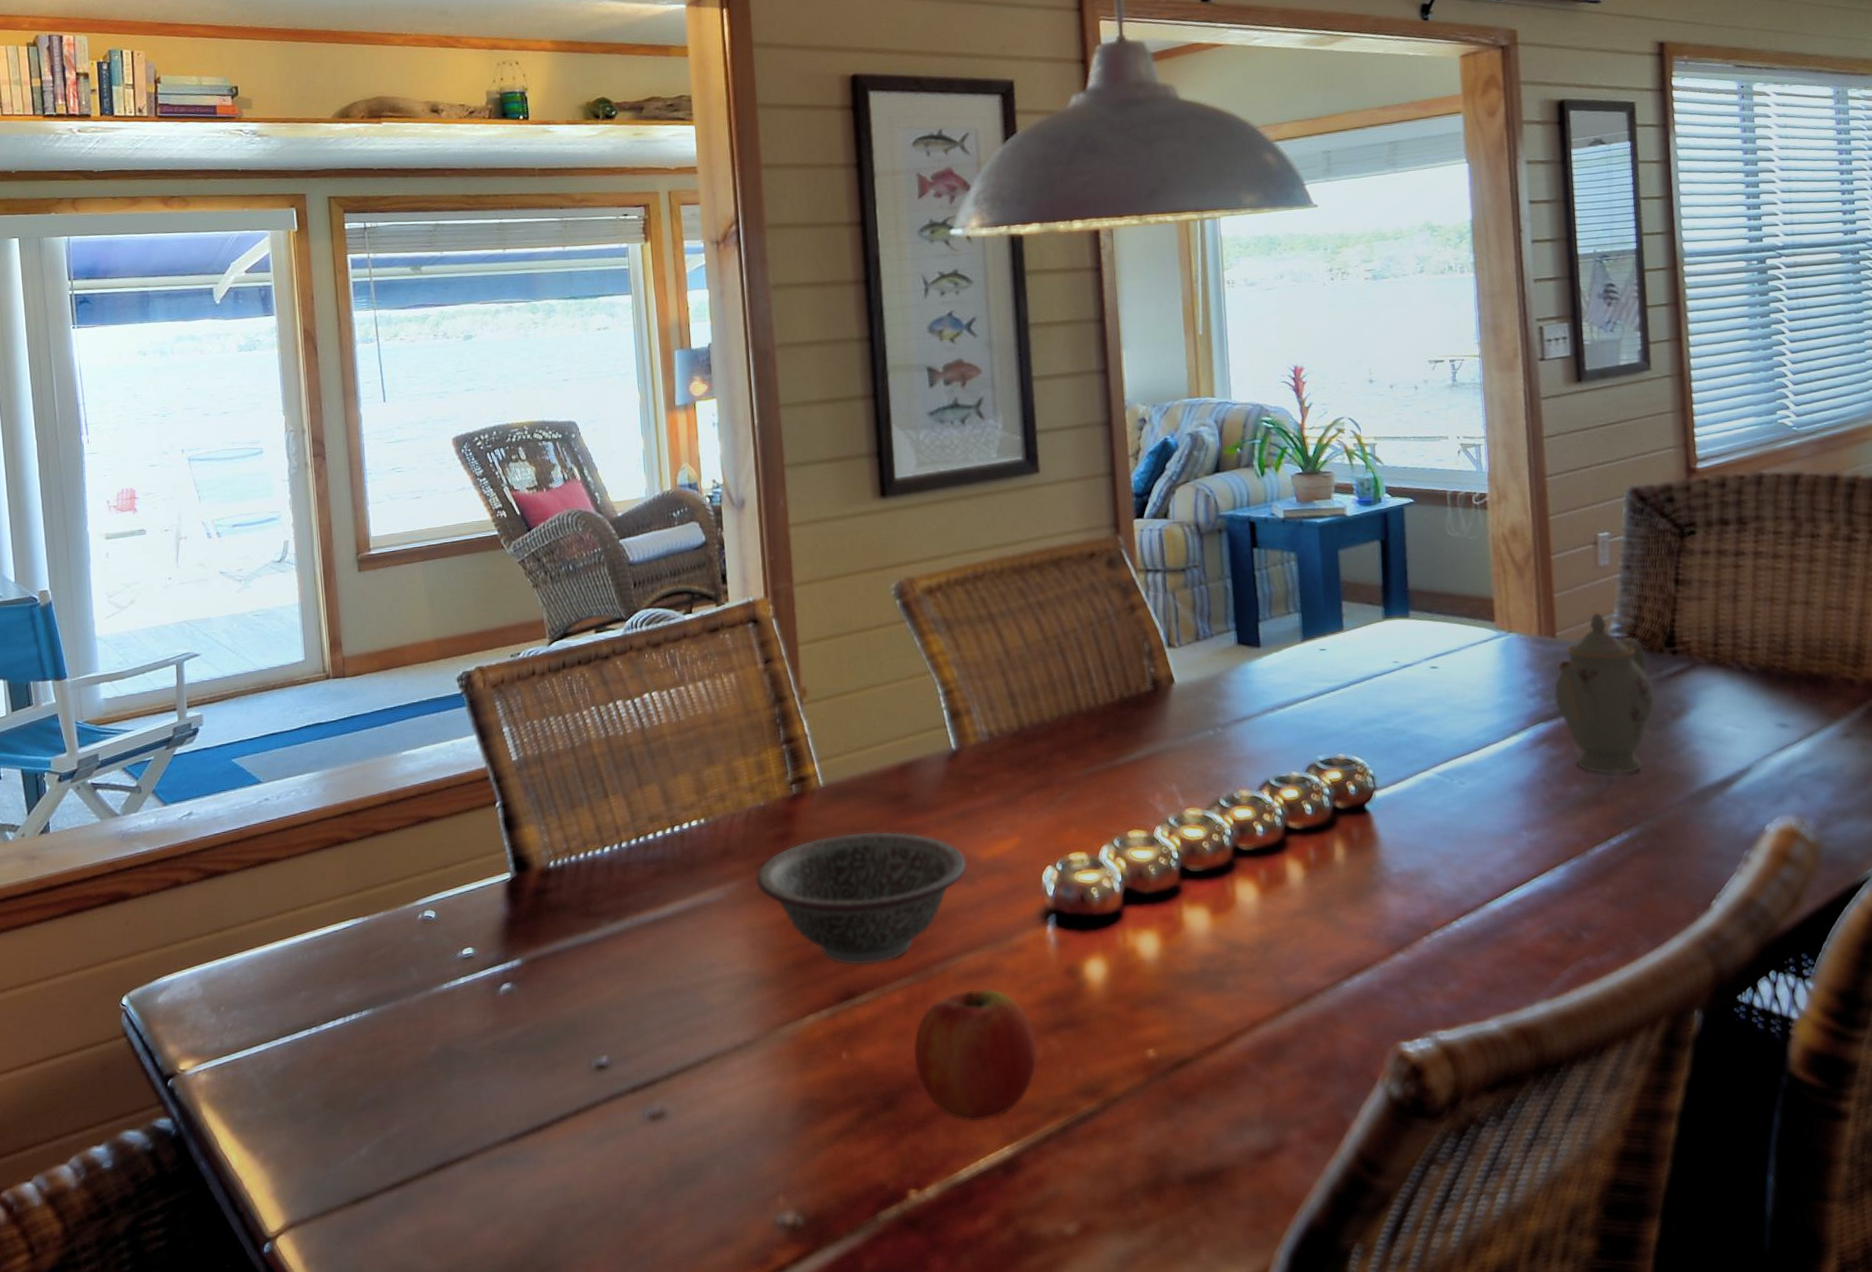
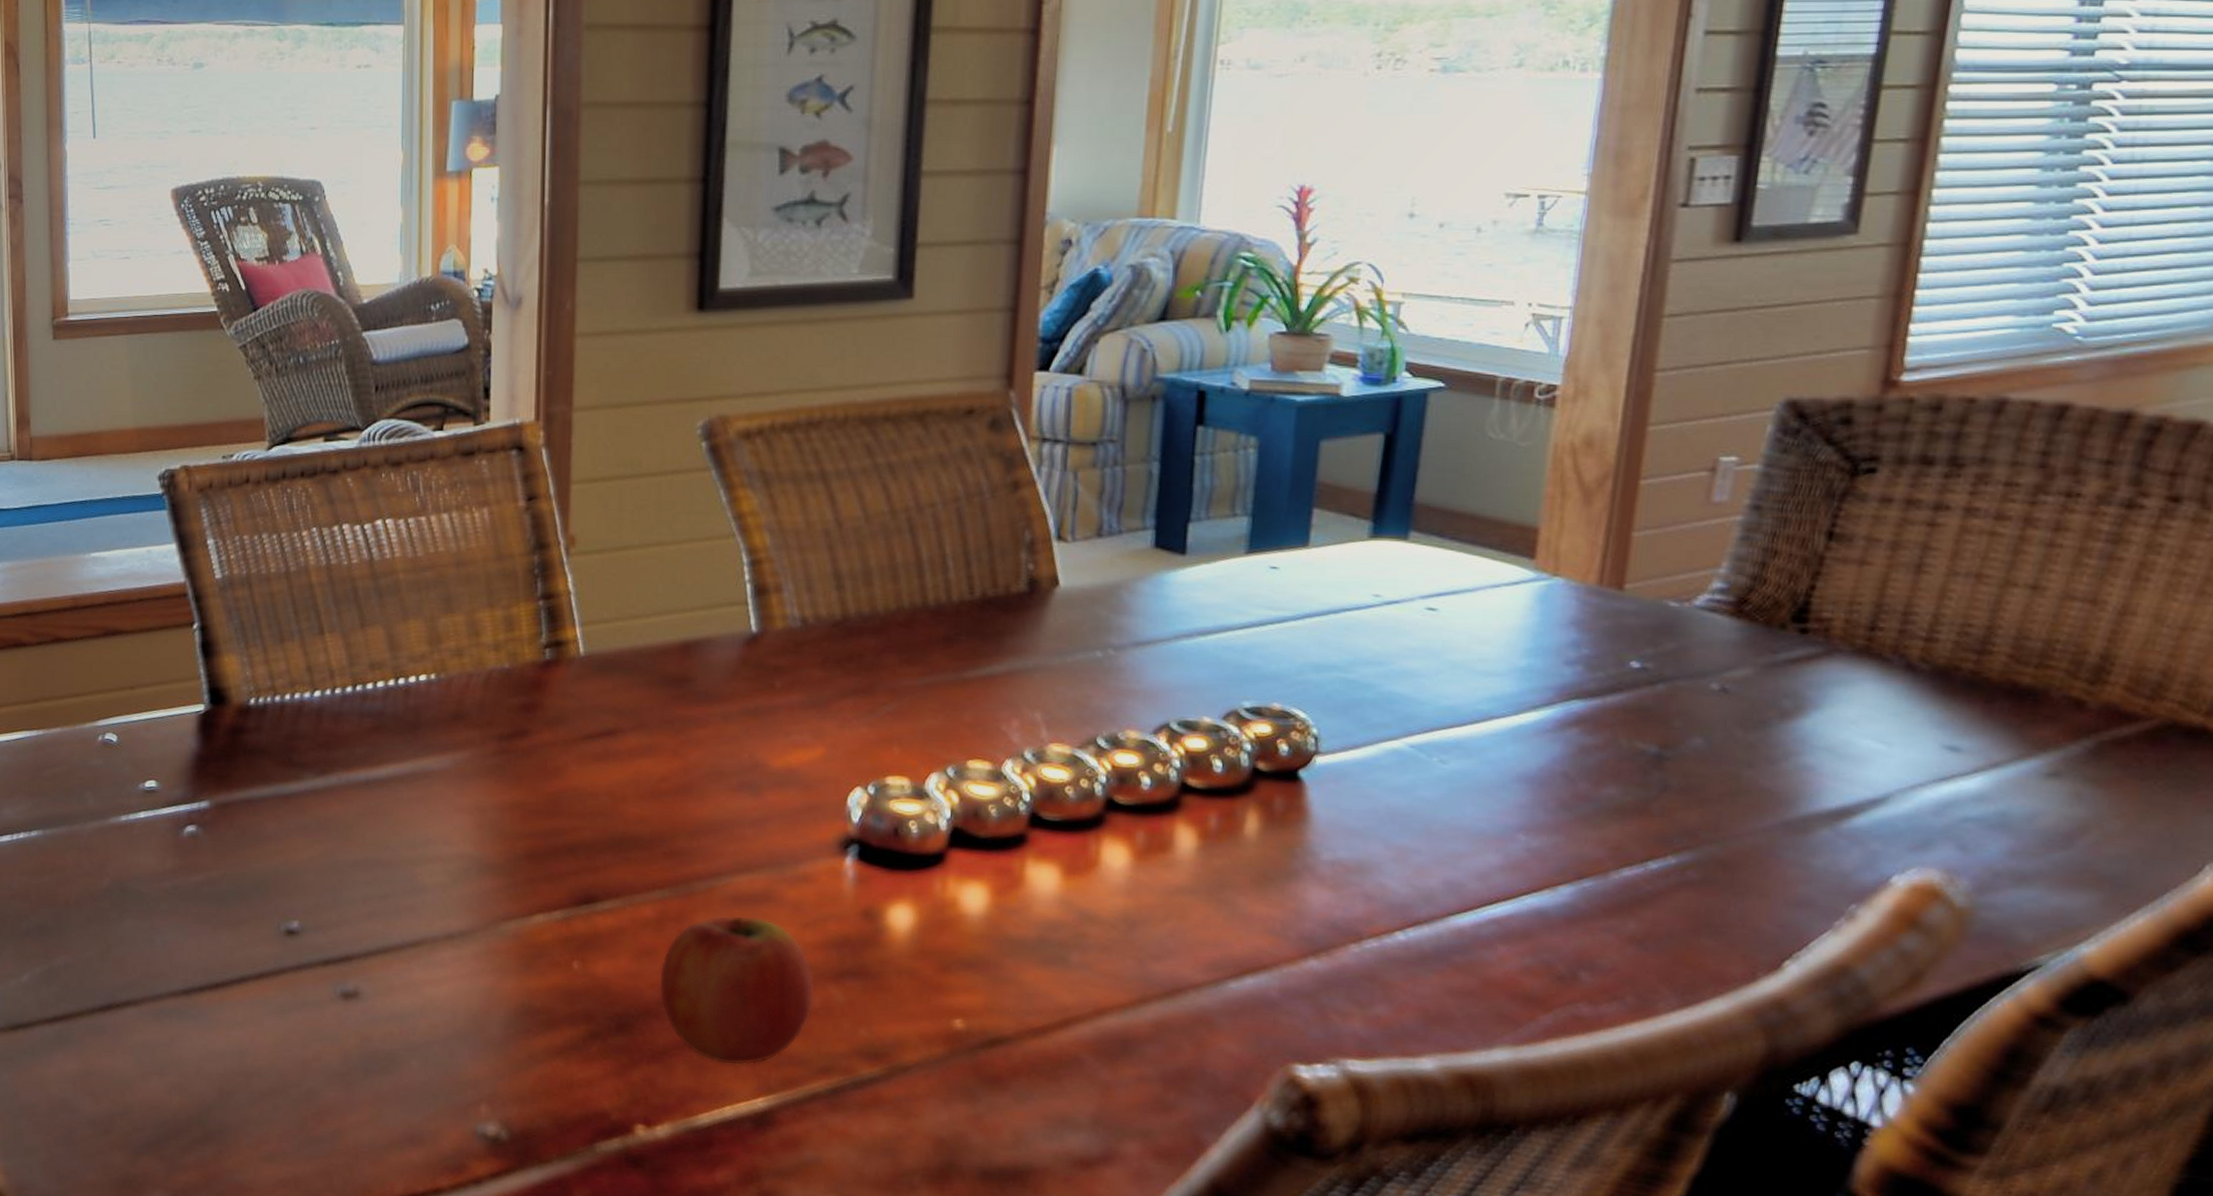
decorative bowl: present [755,831,967,966] -> none [489,713,754,870]
teapot: present [1553,611,1655,775] -> none [1603,563,1760,782]

